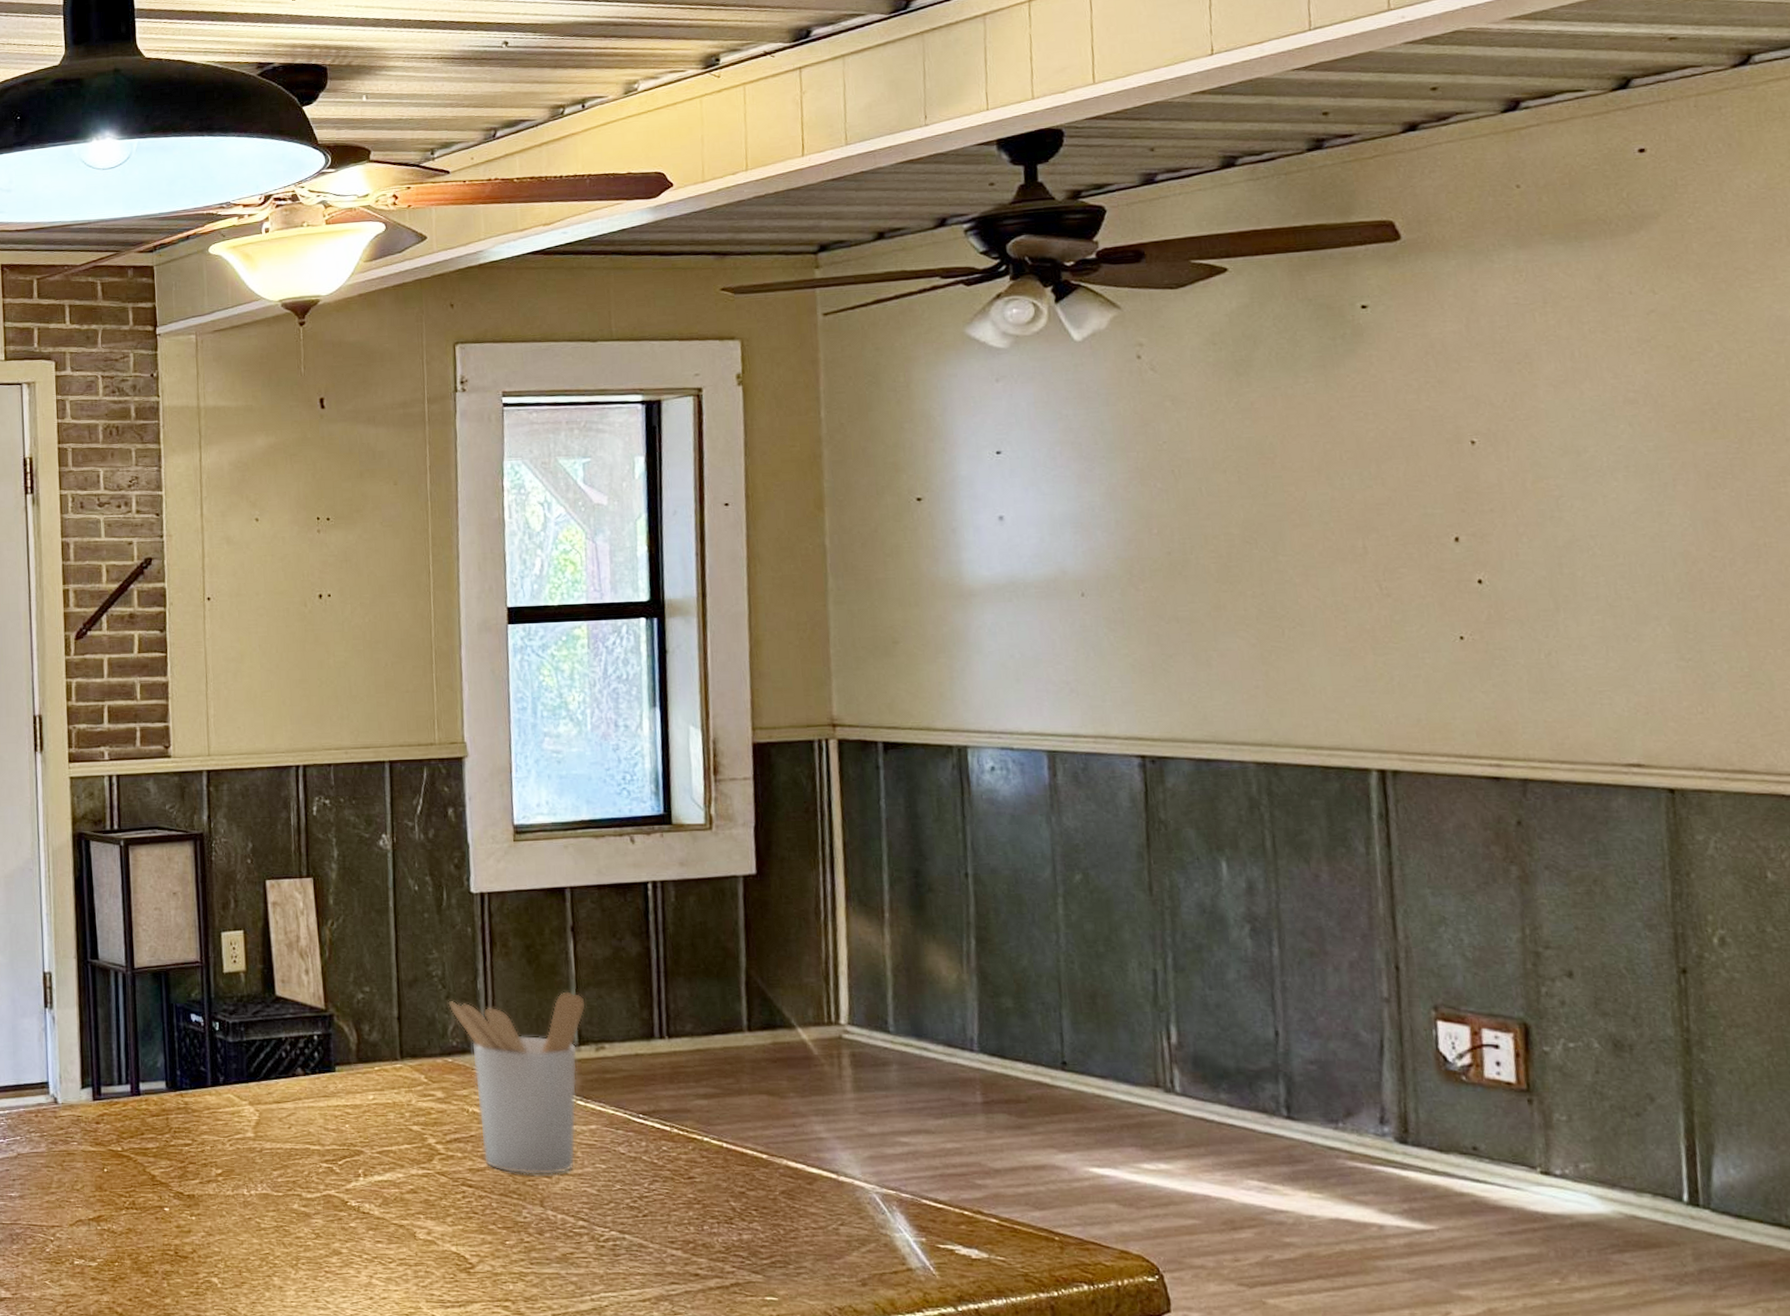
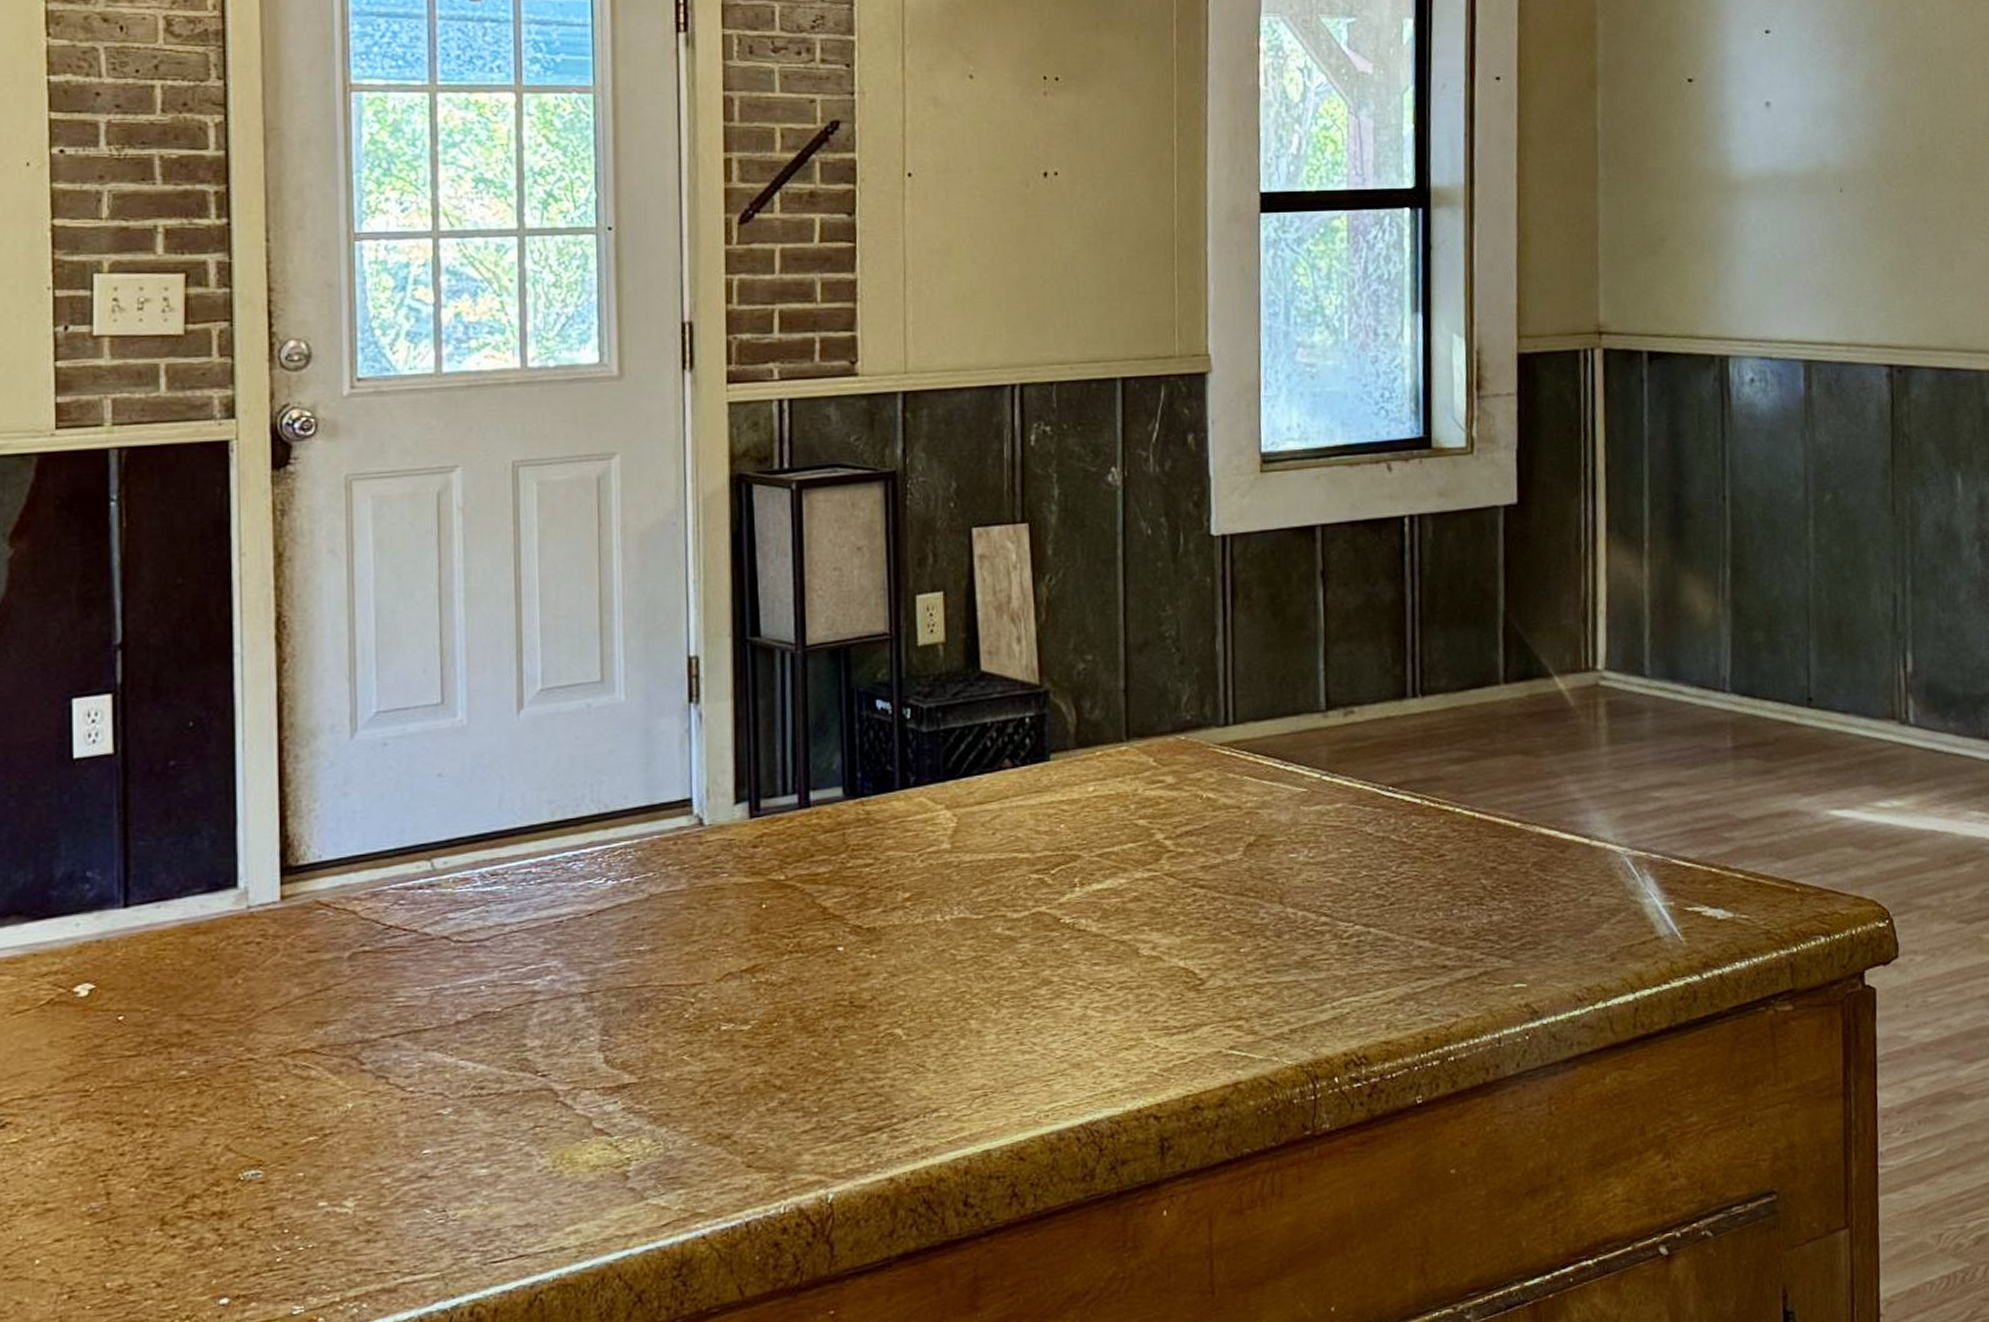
utensil holder: present [448,991,587,1176] -> none [1182,648,1336,868]

